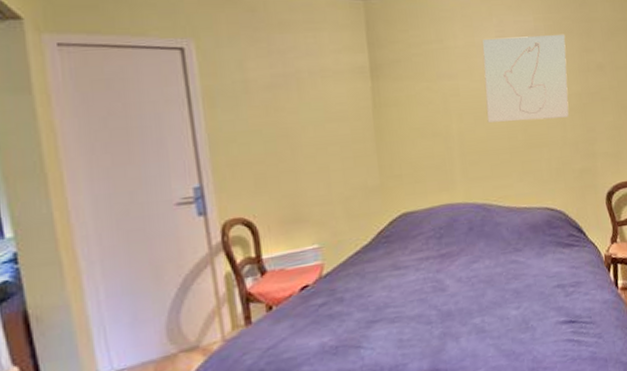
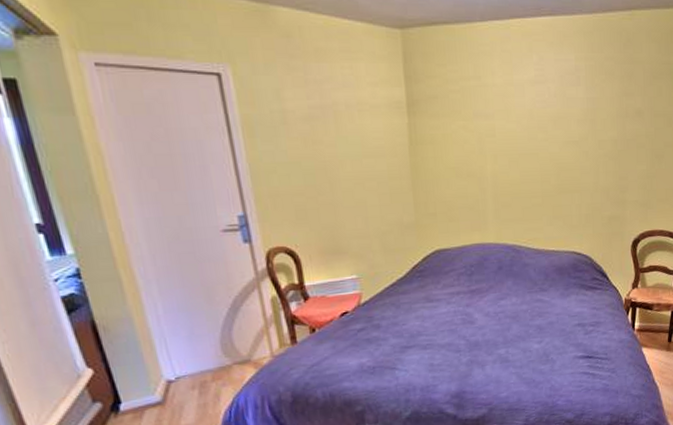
wall art: present [482,34,569,123] -> none [520,75,606,166]

